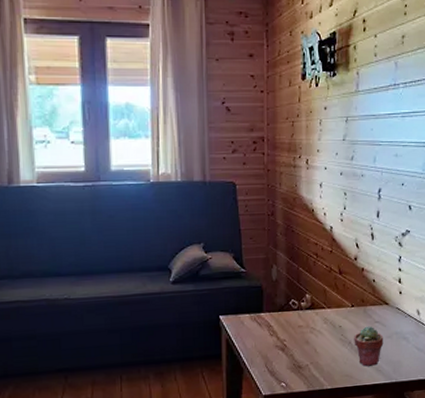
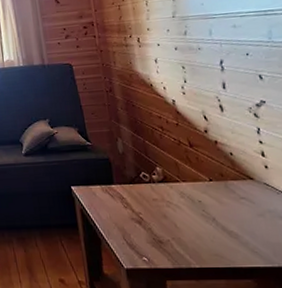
potted succulent: present [354,326,384,367] -> none [217,202,256,247]

